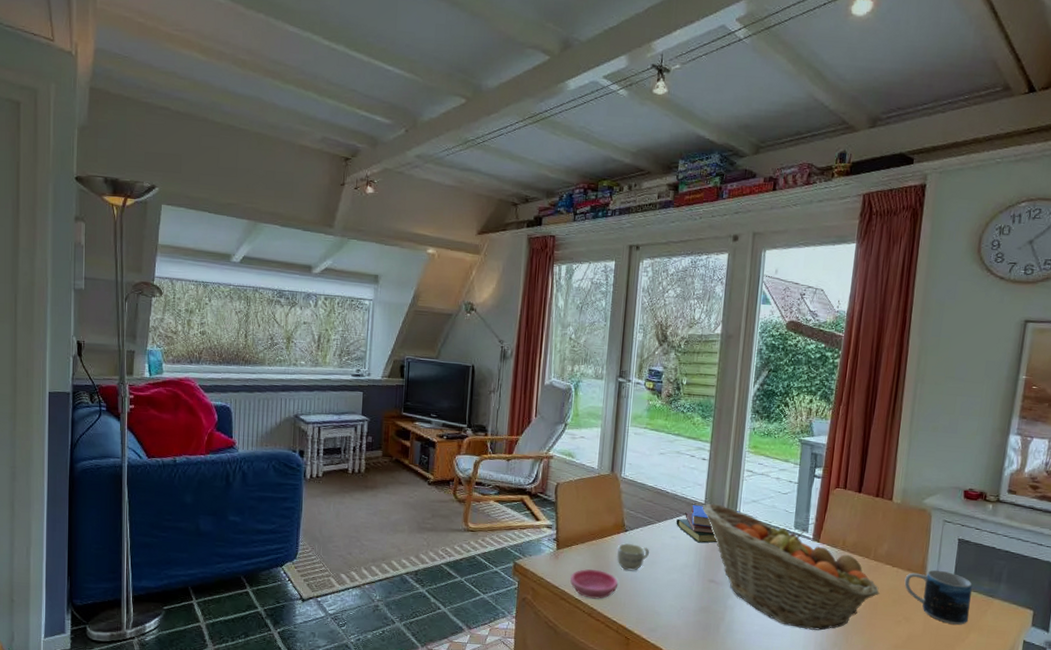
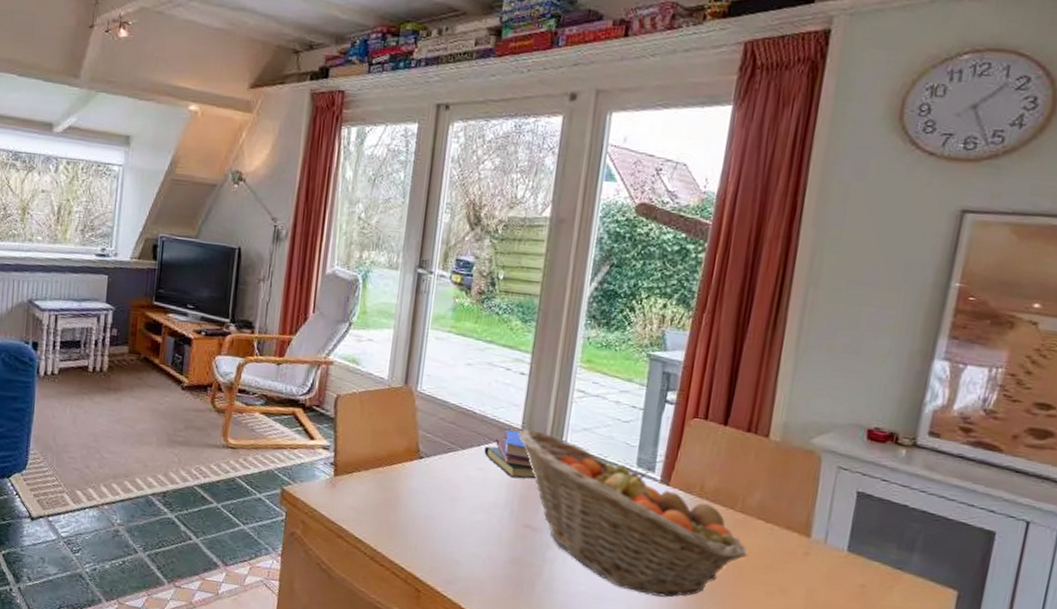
saucer: present [570,569,619,599] -> none [350,502,409,540]
cup: present [616,543,650,571] -> none [407,473,450,508]
mug: present [904,569,972,625] -> none [781,529,874,603]

